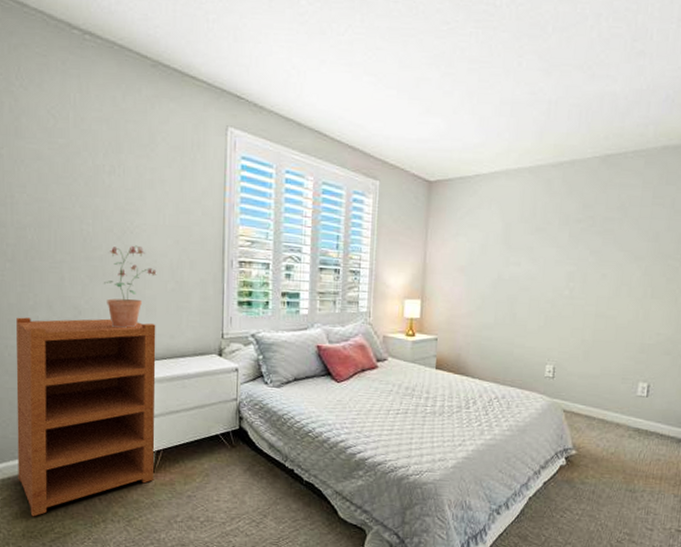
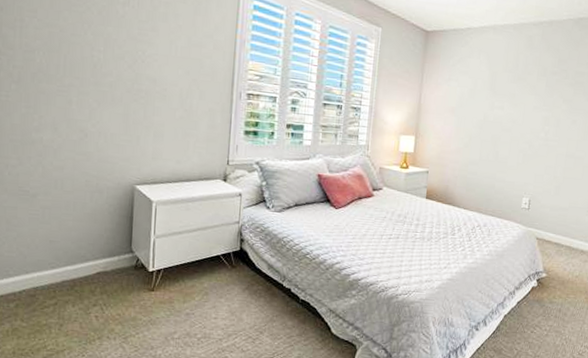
cupboard: present [16,317,156,517] -> none [11,137,163,334]
potted plant: present [104,245,157,328] -> none [112,74,166,152]

